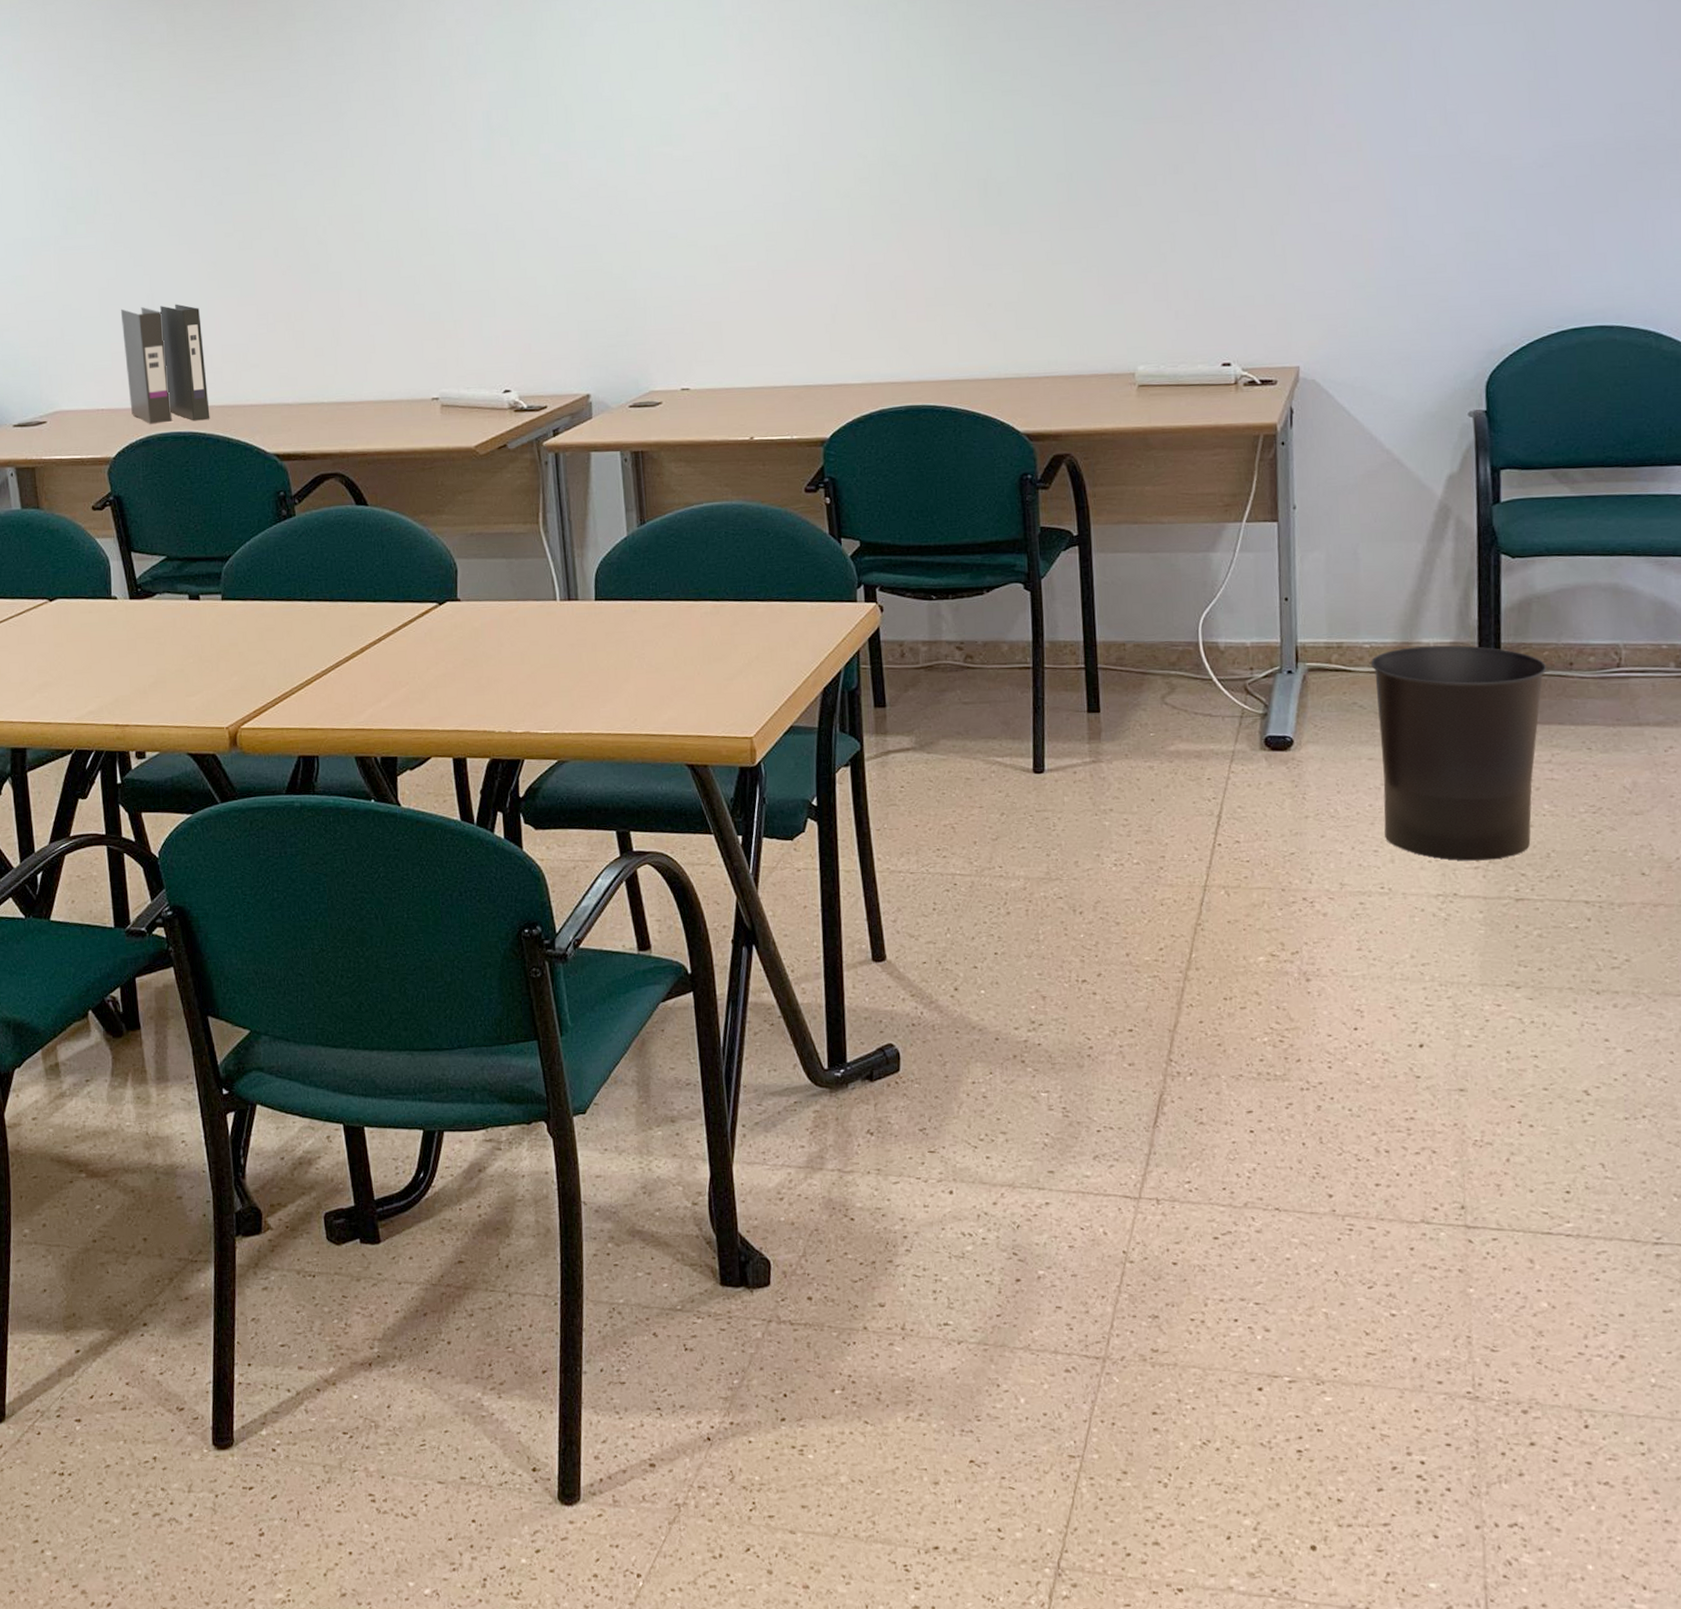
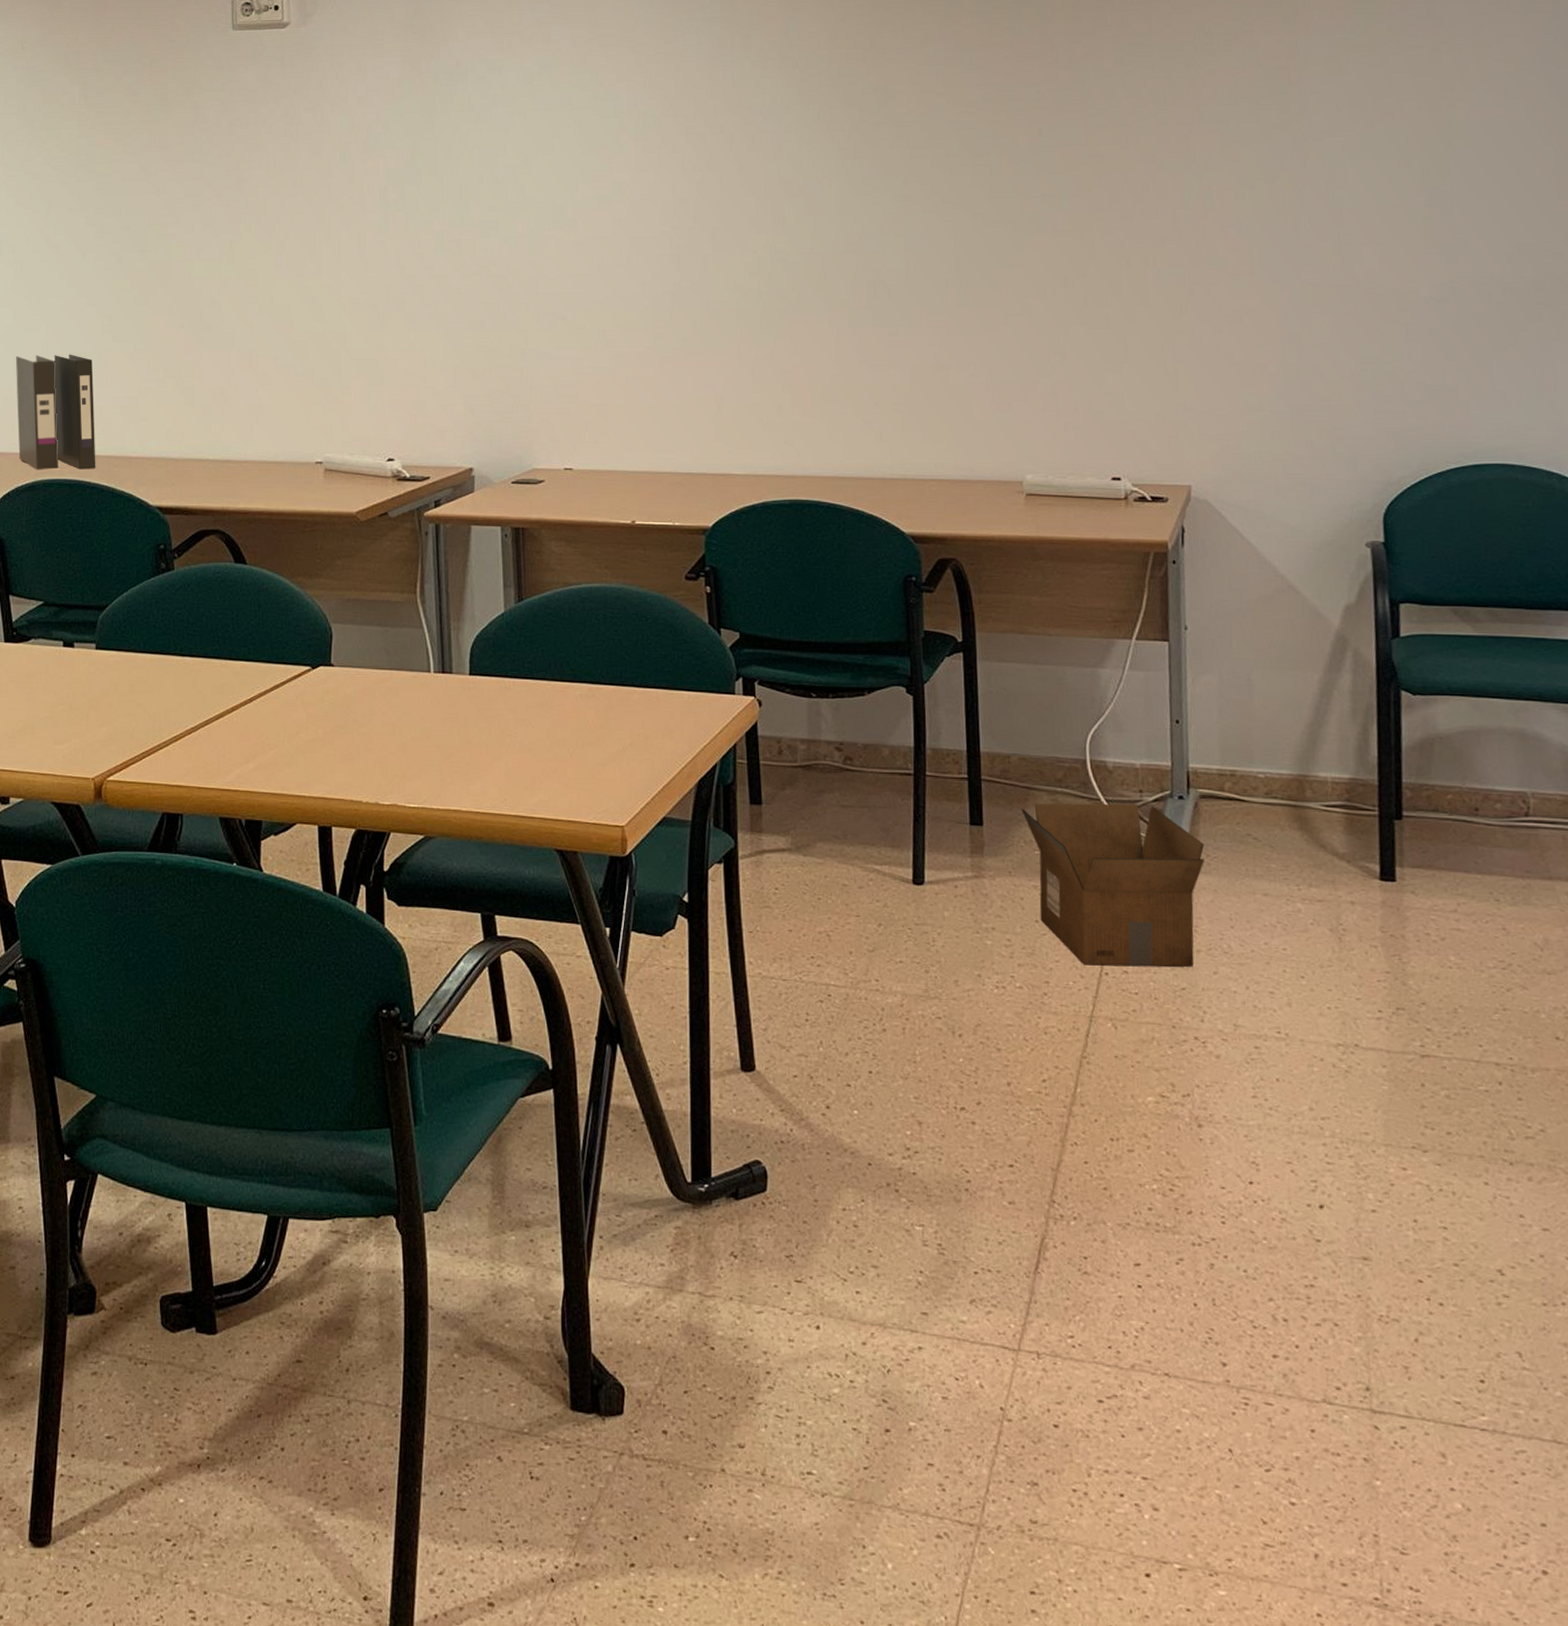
cardboard box: none [1137,681,1312,838] -> present [1021,803,1205,967]
waste bin: present [1371,645,1547,861] -> none [1266,780,1451,1011]

